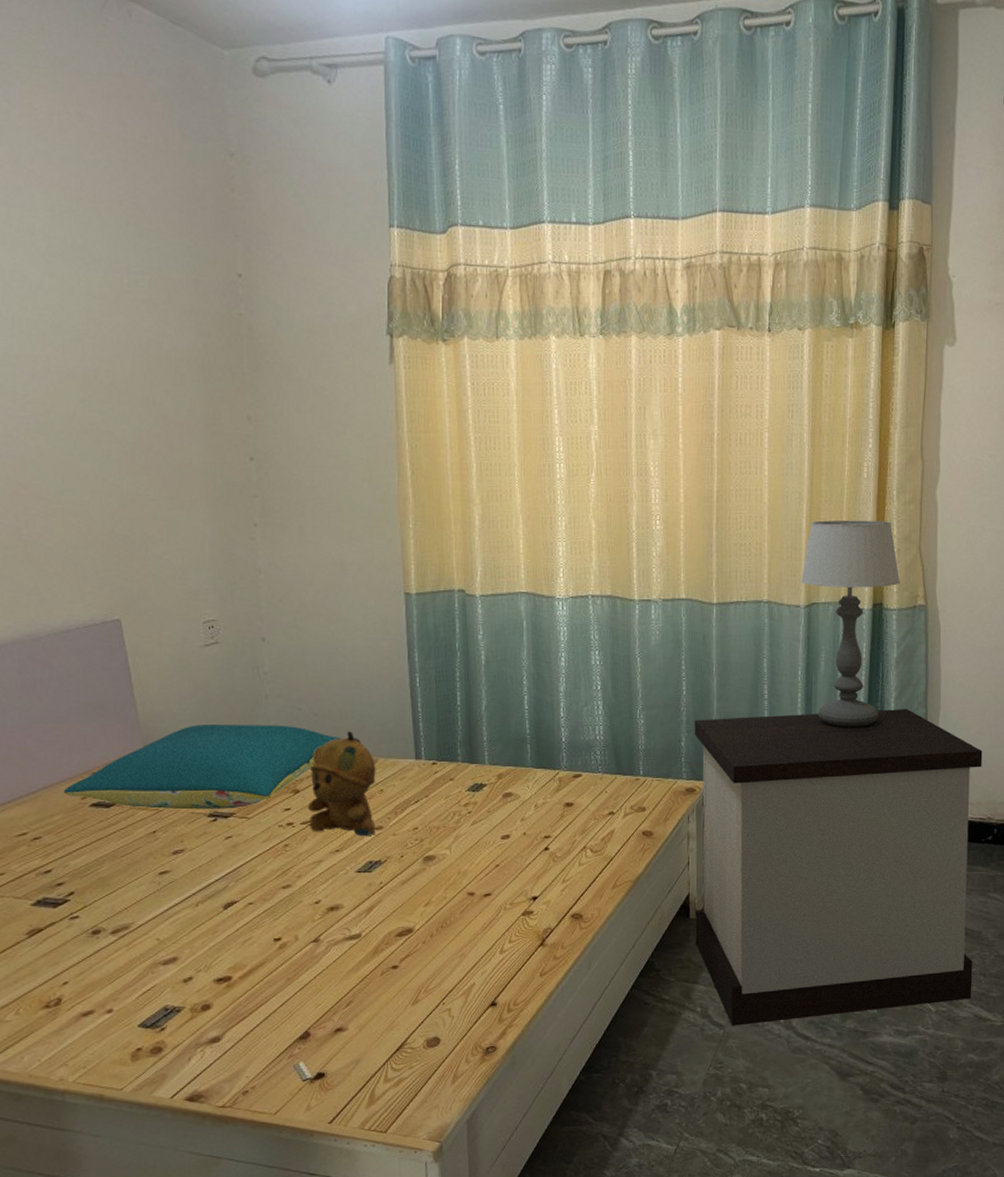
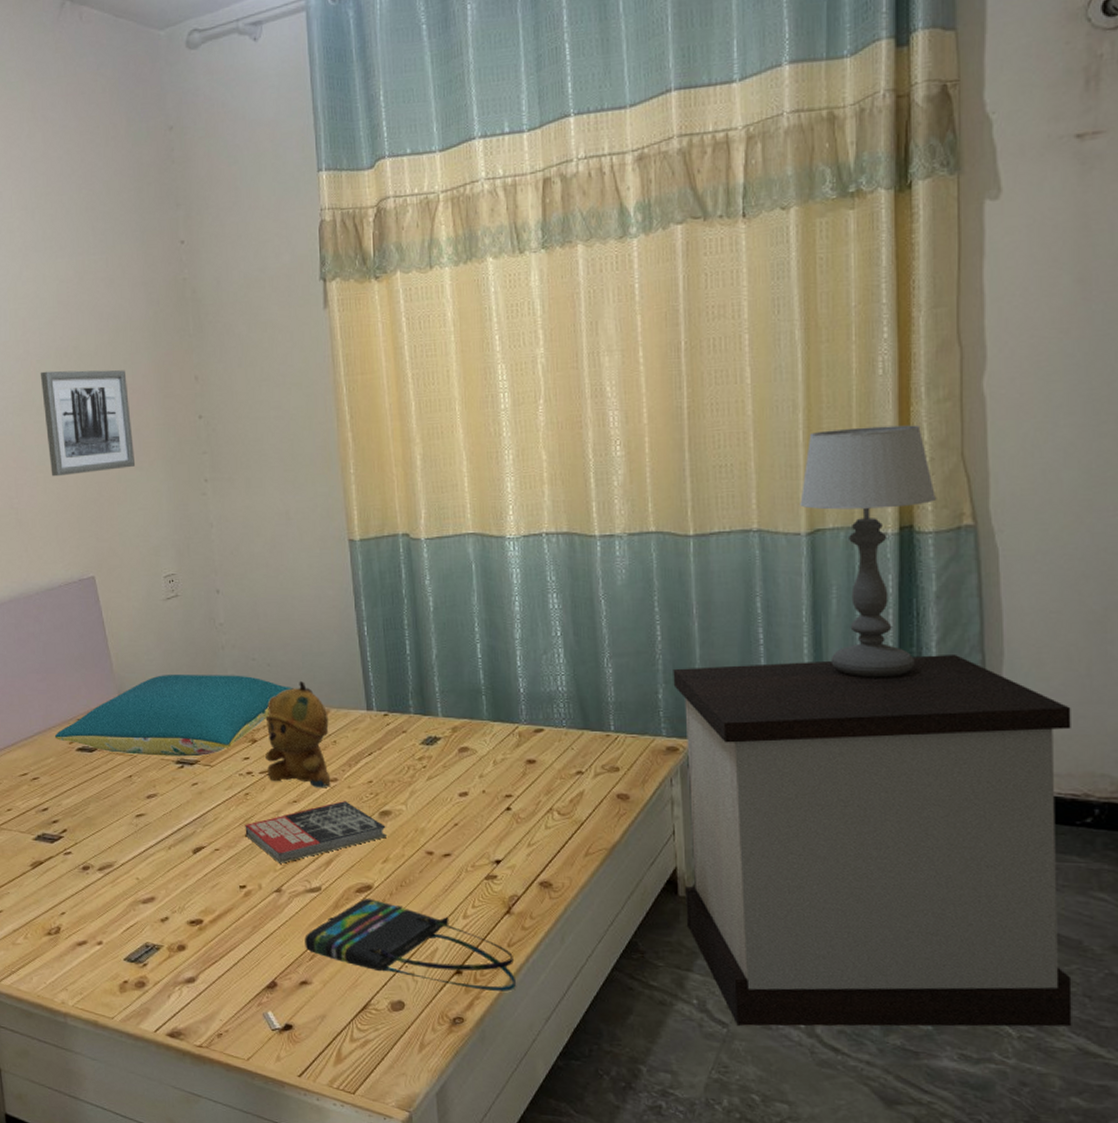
wall art: none [62,392,175,509] -> present [40,370,136,477]
book: none [282,848,431,913] -> present [245,801,388,863]
tote bag: none [342,942,546,1019] -> present [305,899,516,992]

